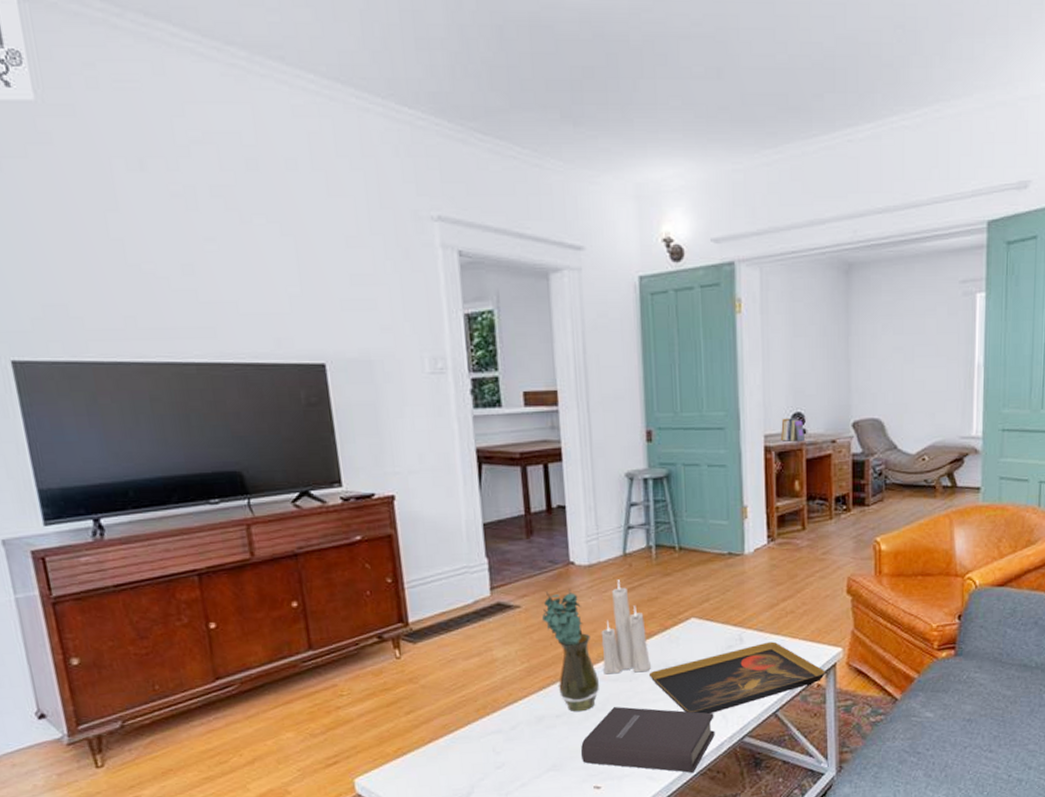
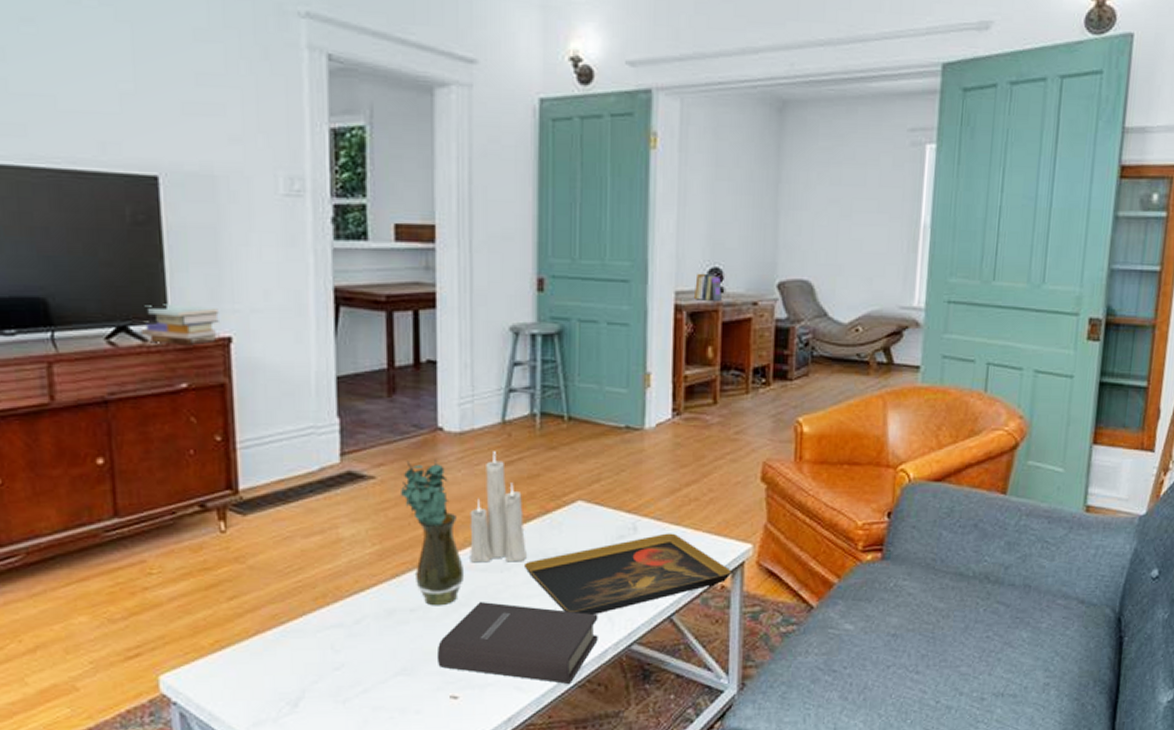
books: none [321,470,383,505] -> present [142,304,219,346]

